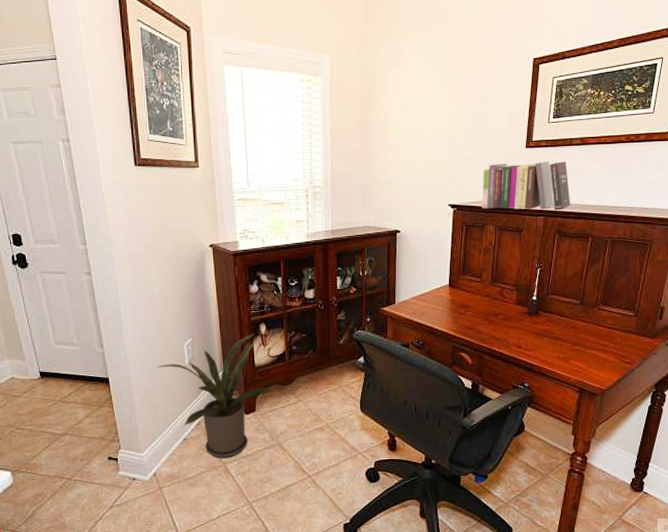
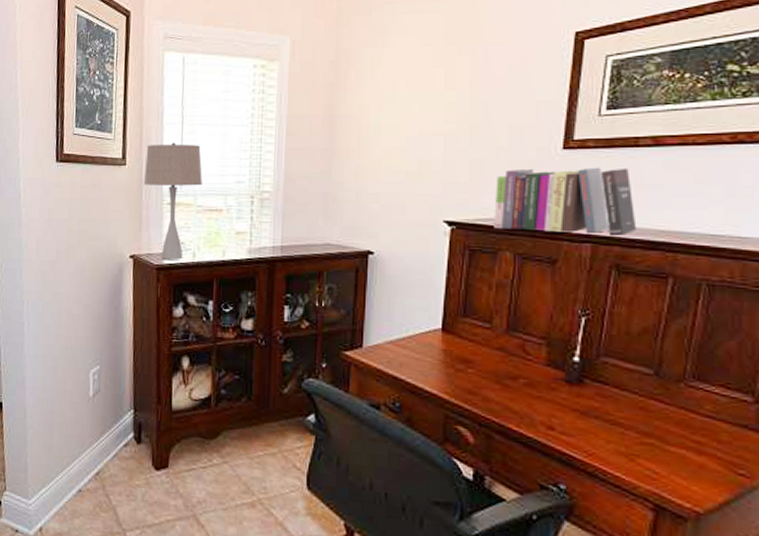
house plant: present [156,332,274,459] -> none [56,366,194,524]
table lamp: none [215,146,266,247] -> present [143,142,203,261]

